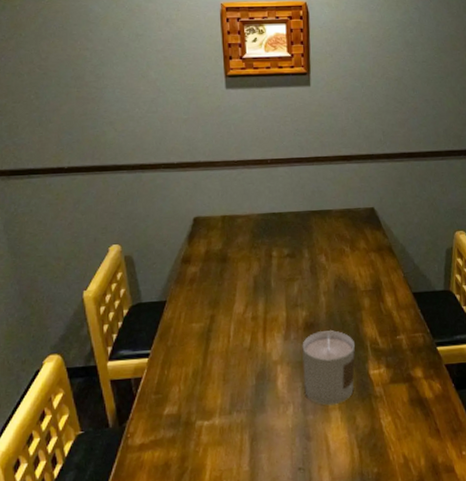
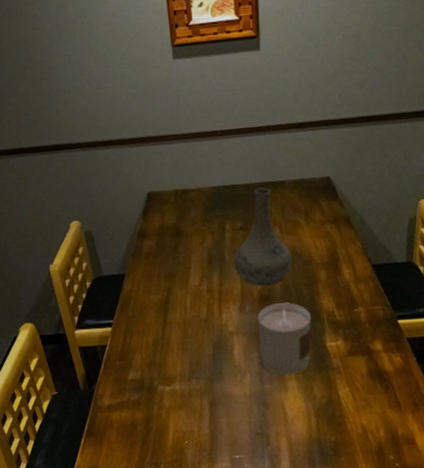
vase: none [280,215,338,315] -> present [234,187,292,287]

